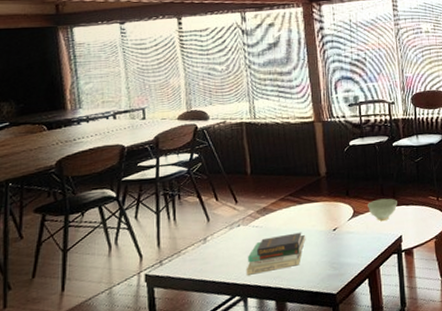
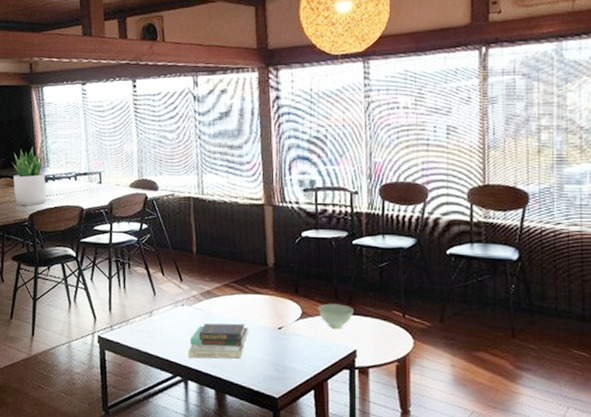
planter: none [33,88,78,153] -> present [12,146,46,206]

